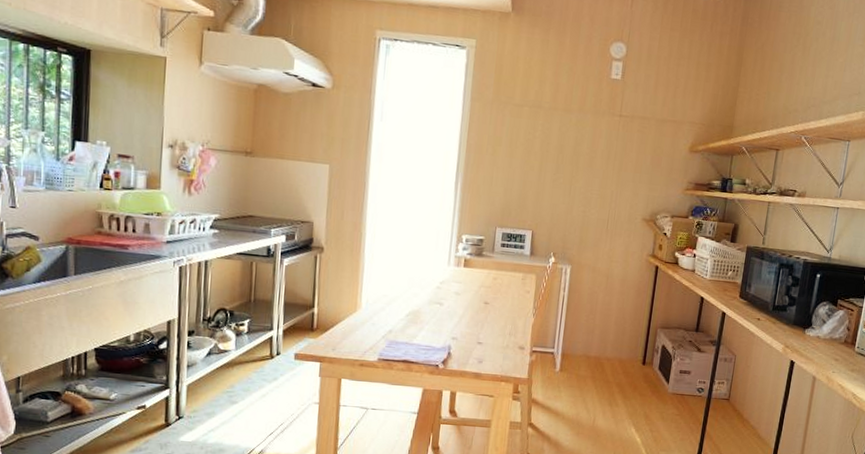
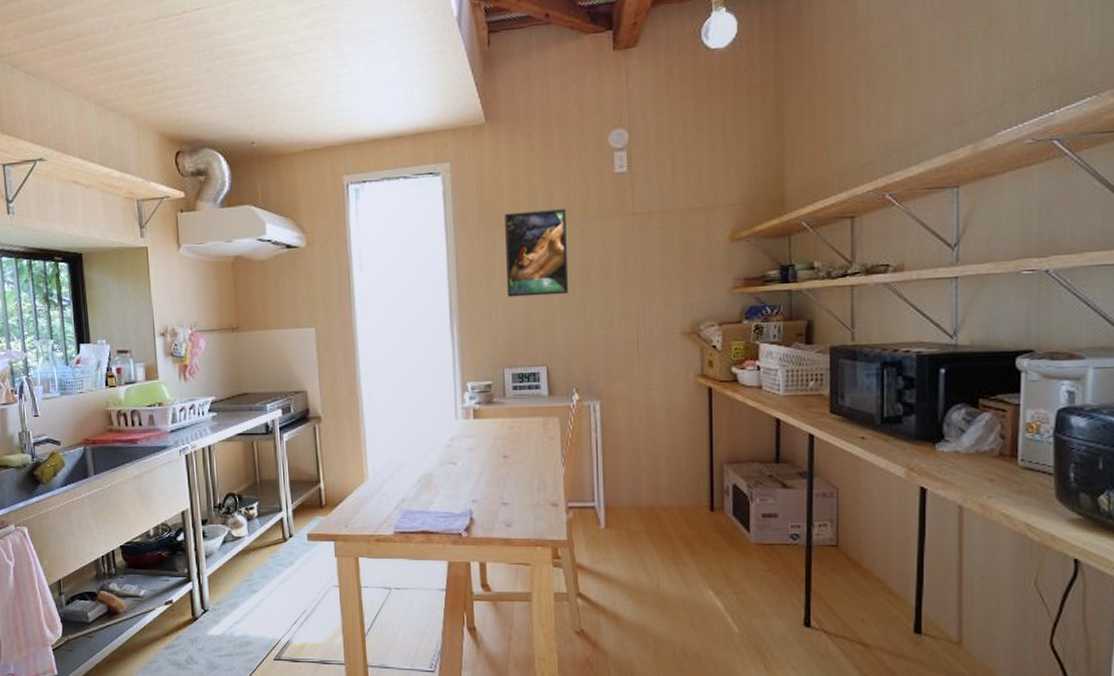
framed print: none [508,94,567,173] -> present [505,209,568,297]

